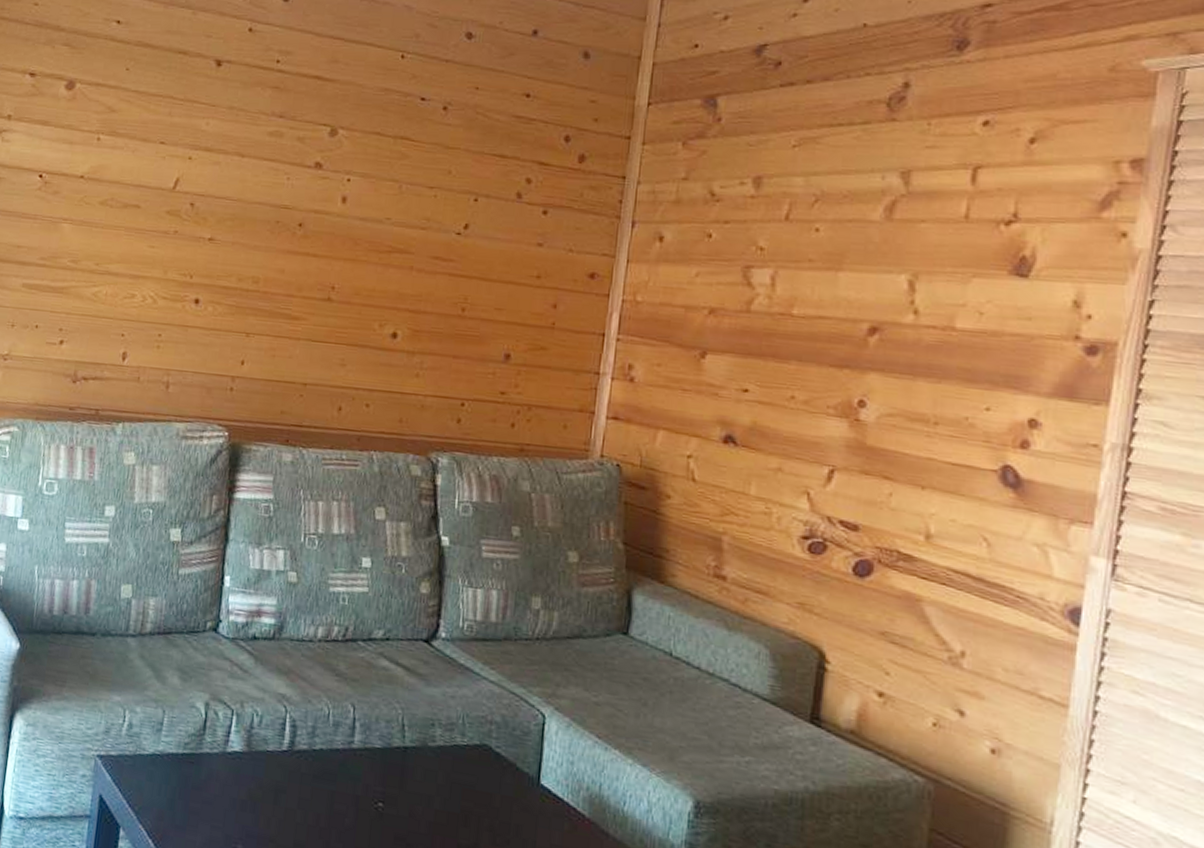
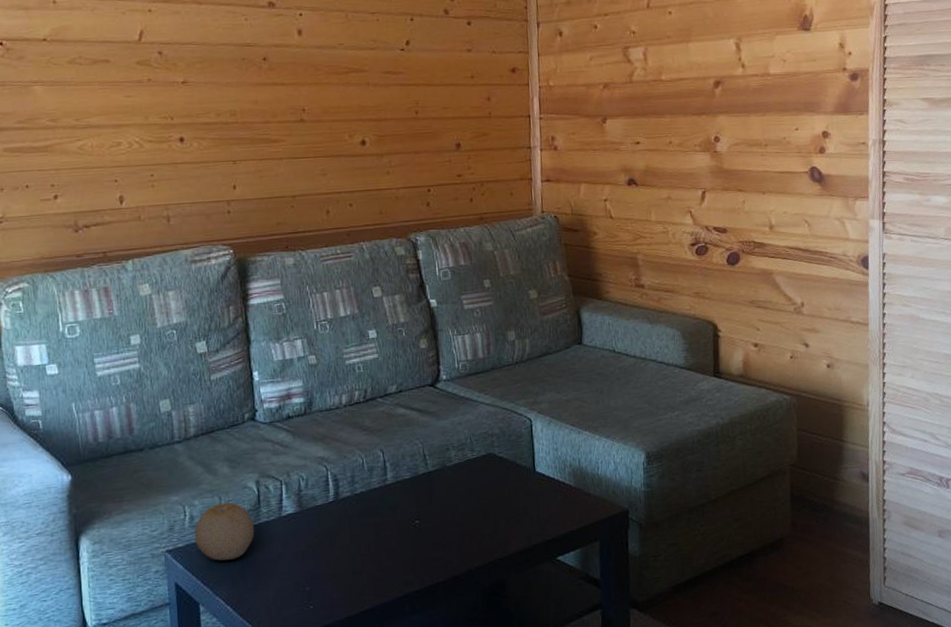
fruit: none [128,717,195,787] -> present [194,502,255,561]

